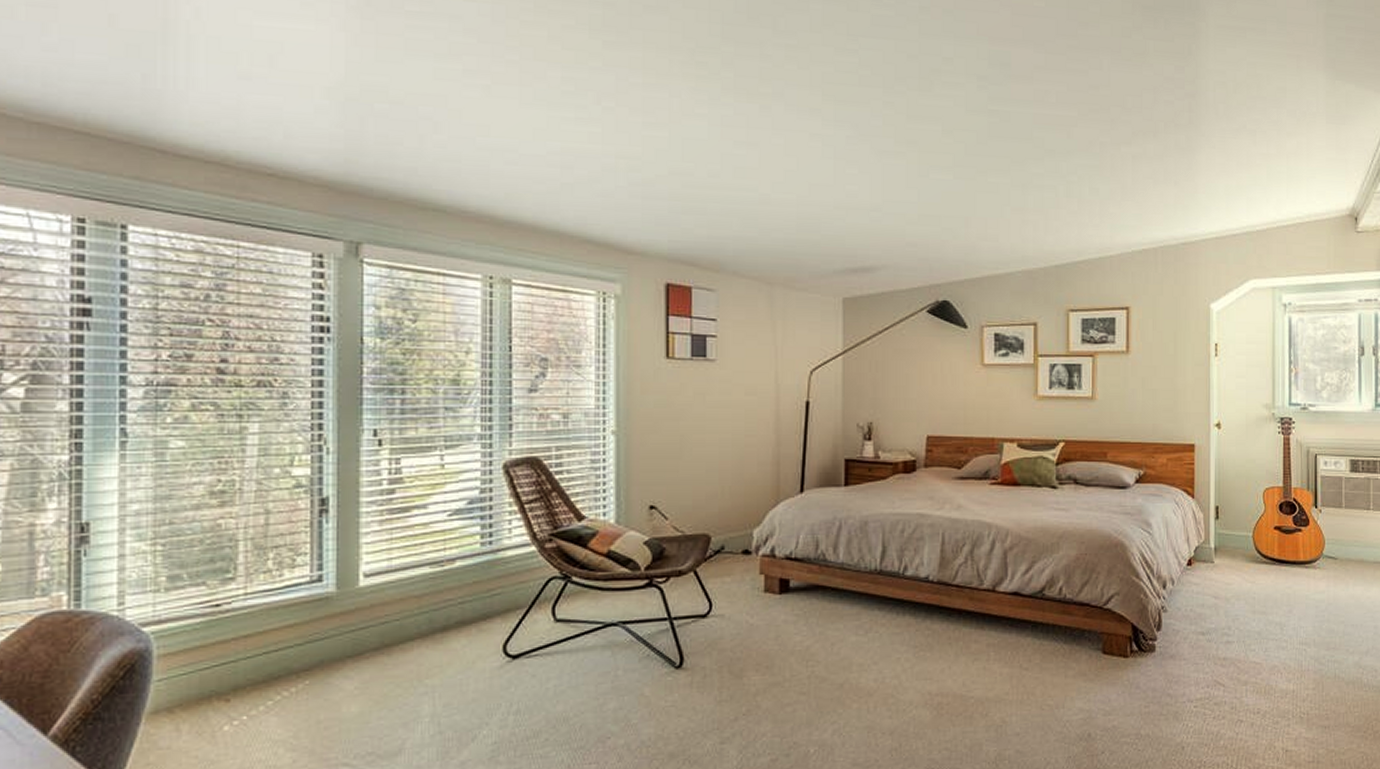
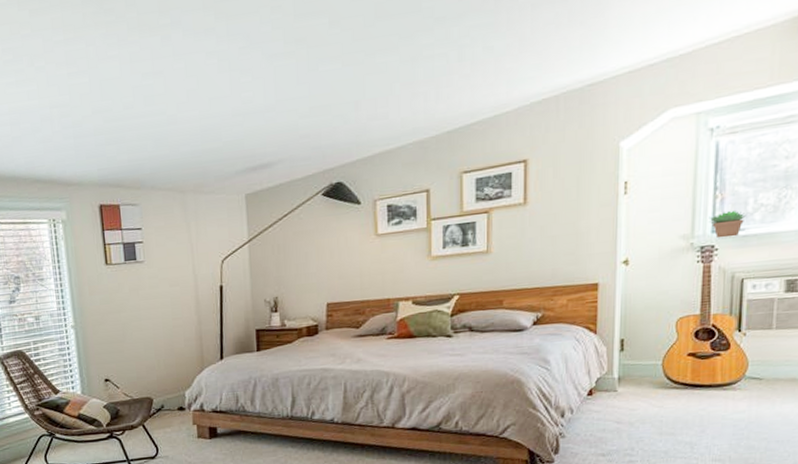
succulent plant: none [1286,385,1317,412] -> present [708,210,748,239]

